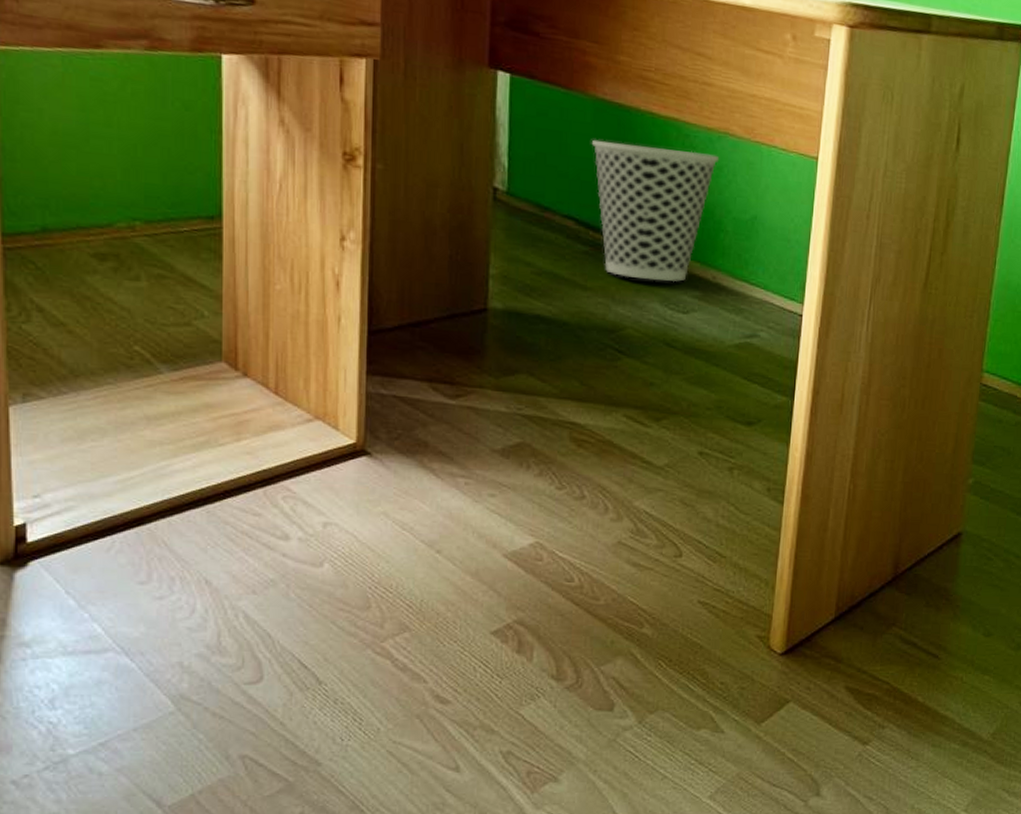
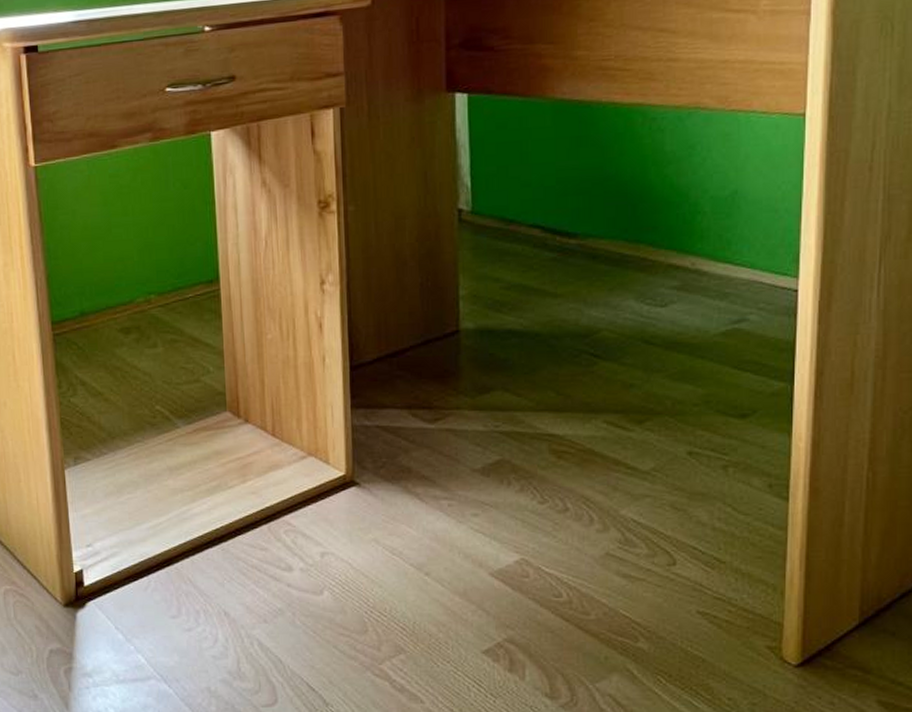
wastebasket: present [592,139,720,283] -> none [554,133,691,278]

